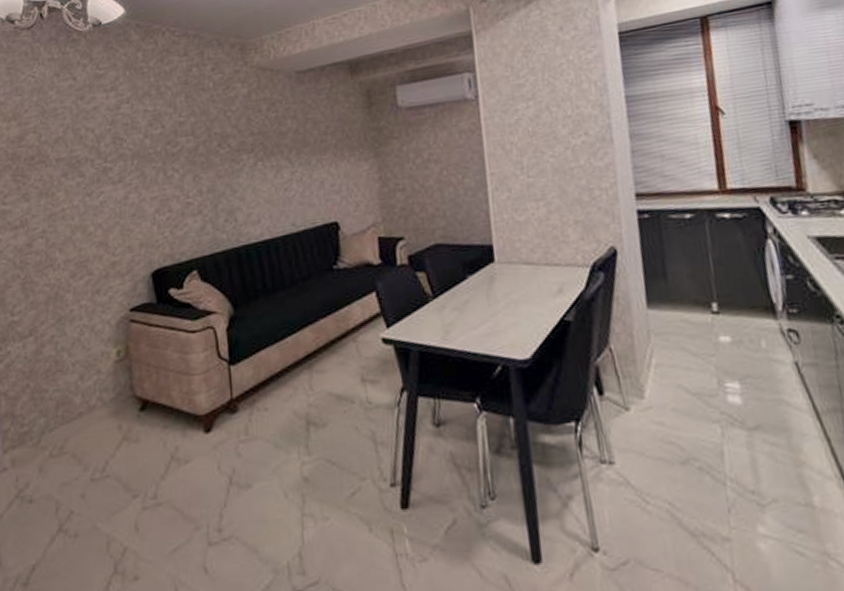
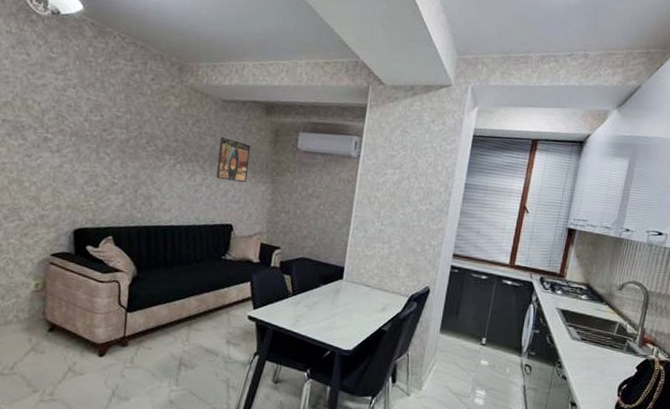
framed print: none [303,115,345,169] -> present [216,136,251,182]

